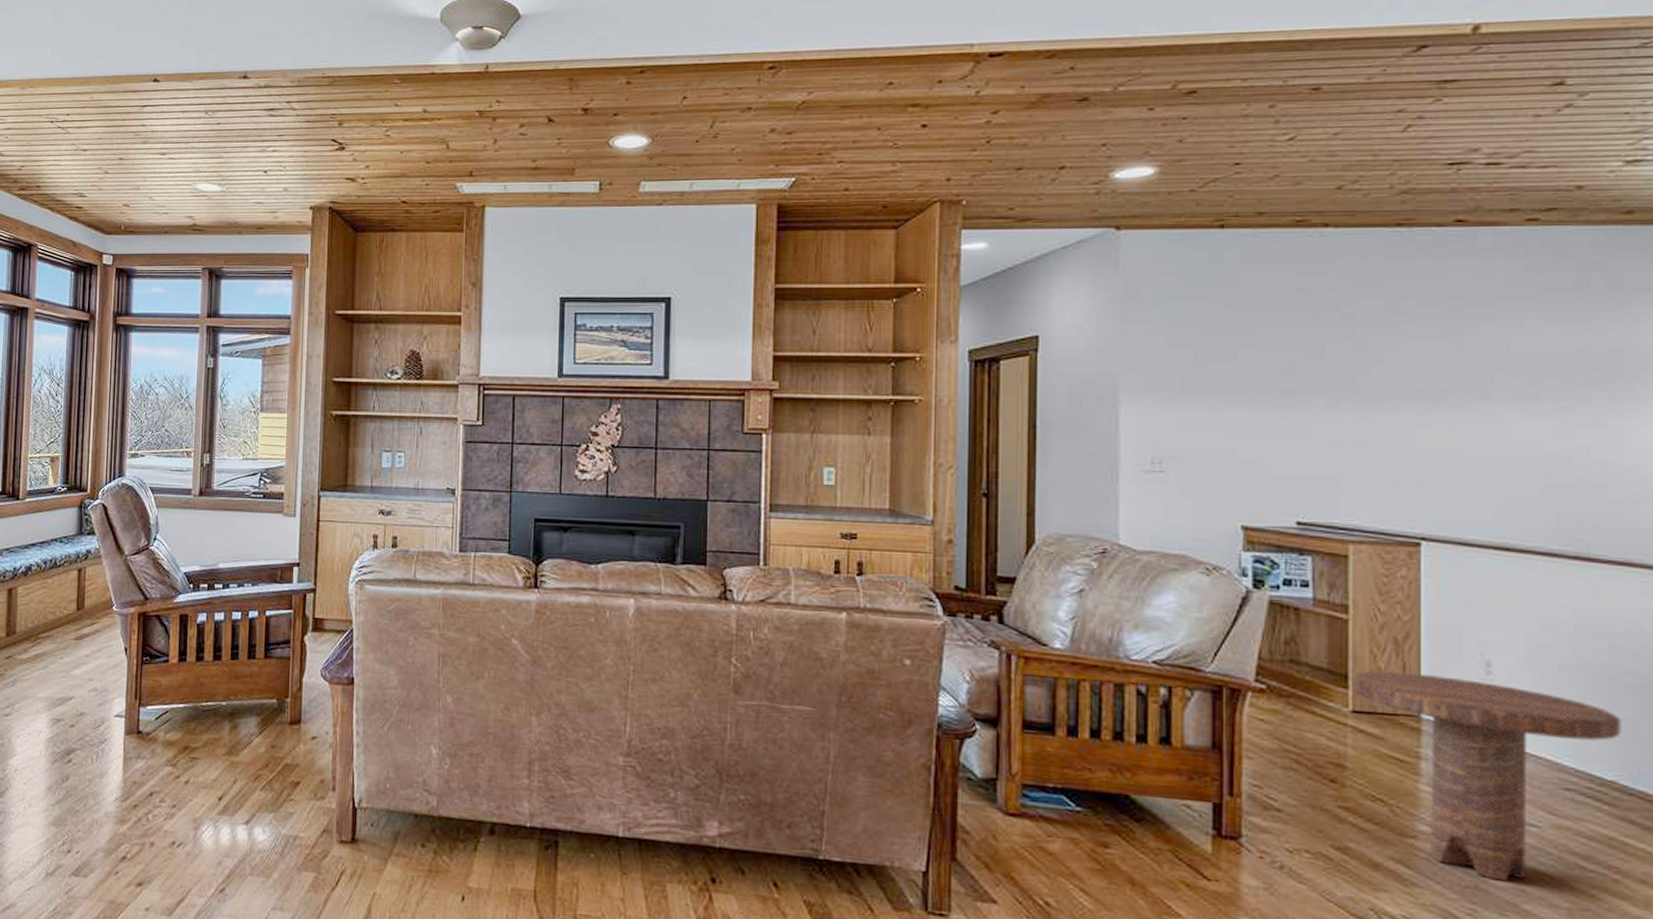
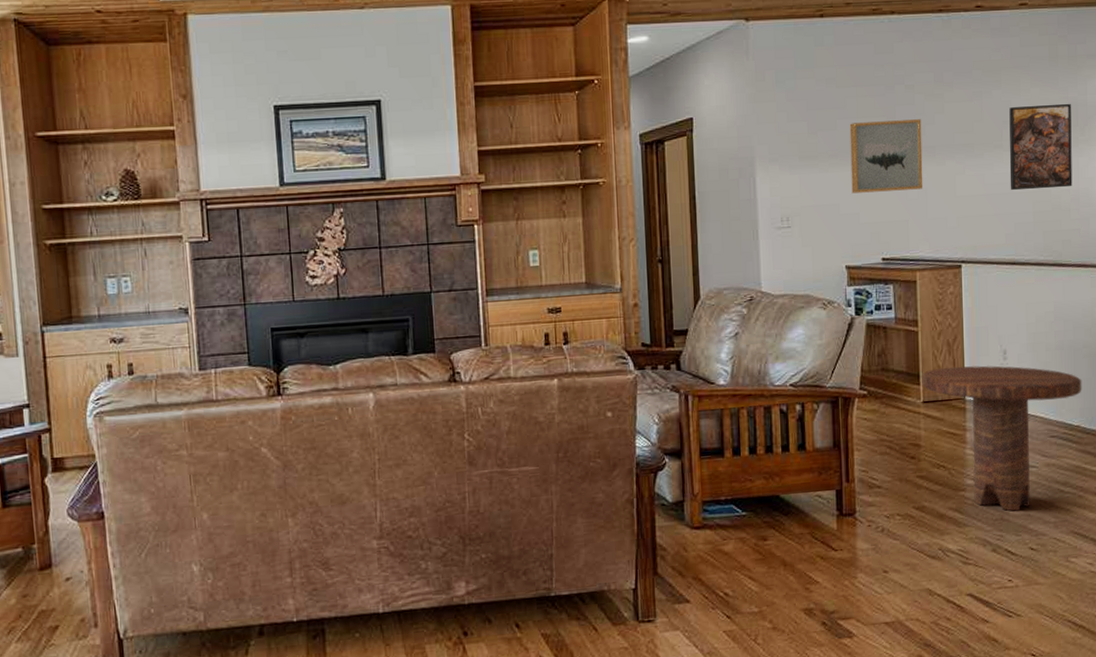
wall art: none [1255,354,1365,442] -> present [849,119,923,194]
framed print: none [1504,348,1611,458] -> present [1009,103,1072,191]

